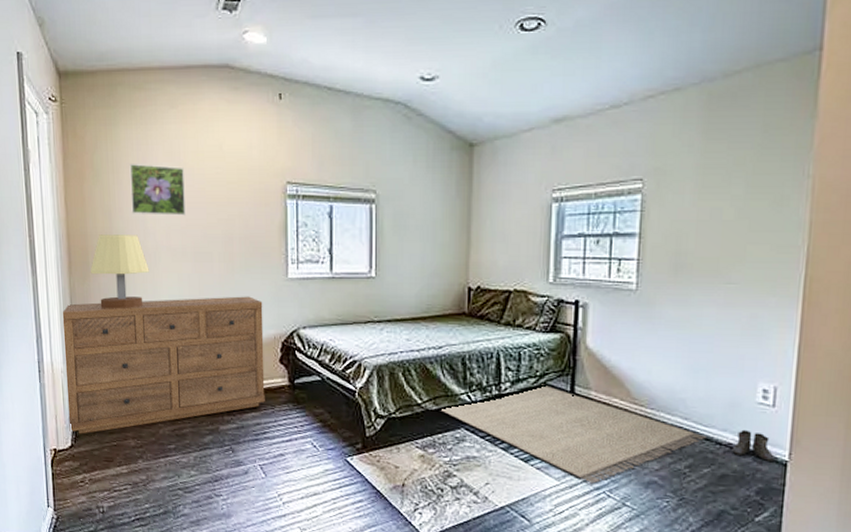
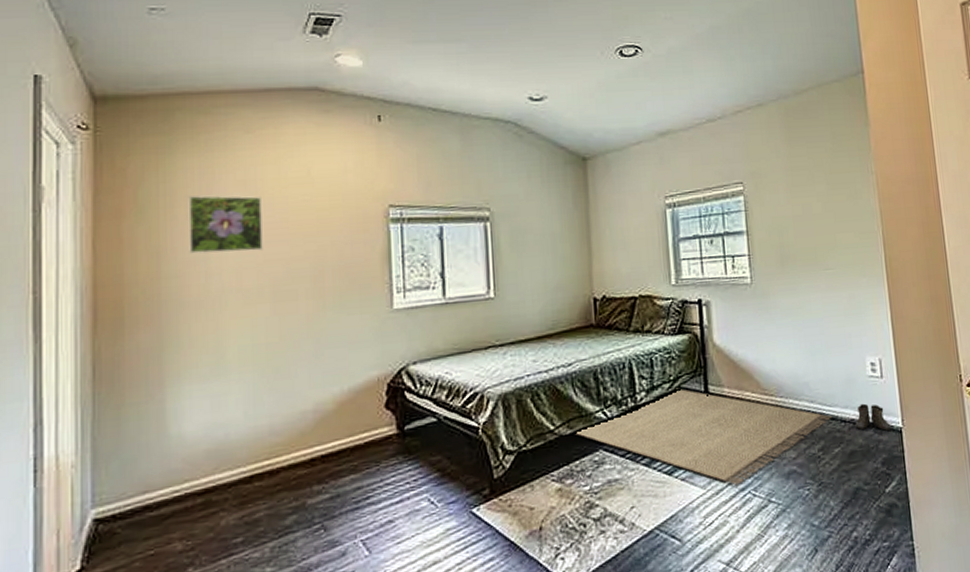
dresser: present [62,296,265,434] -> none [78,335,368,550]
table lamp: present [90,234,149,308] -> none [125,277,212,373]

